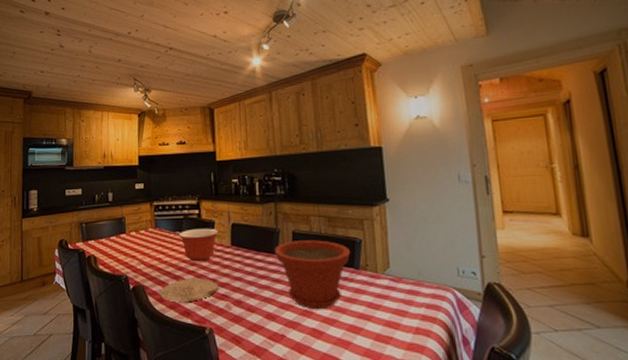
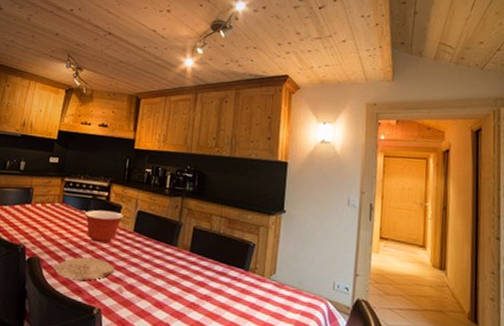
plant pot: present [274,240,351,310] -> none [173,235,244,304]

